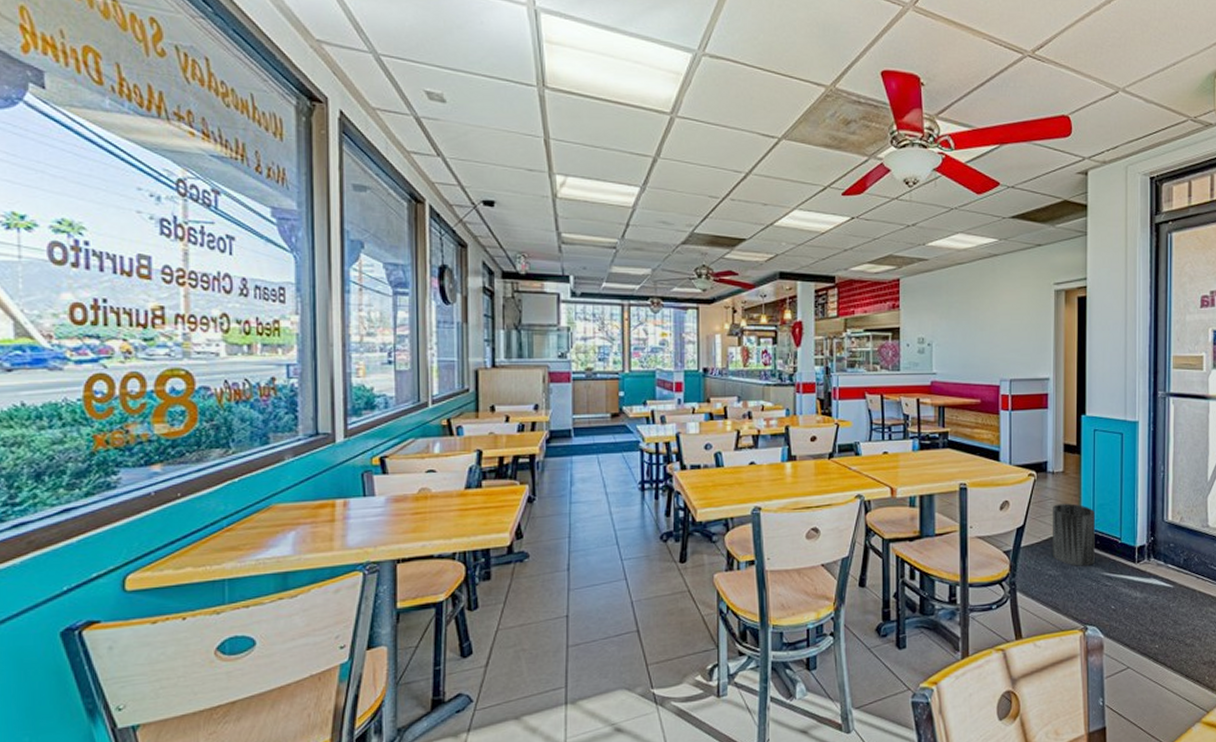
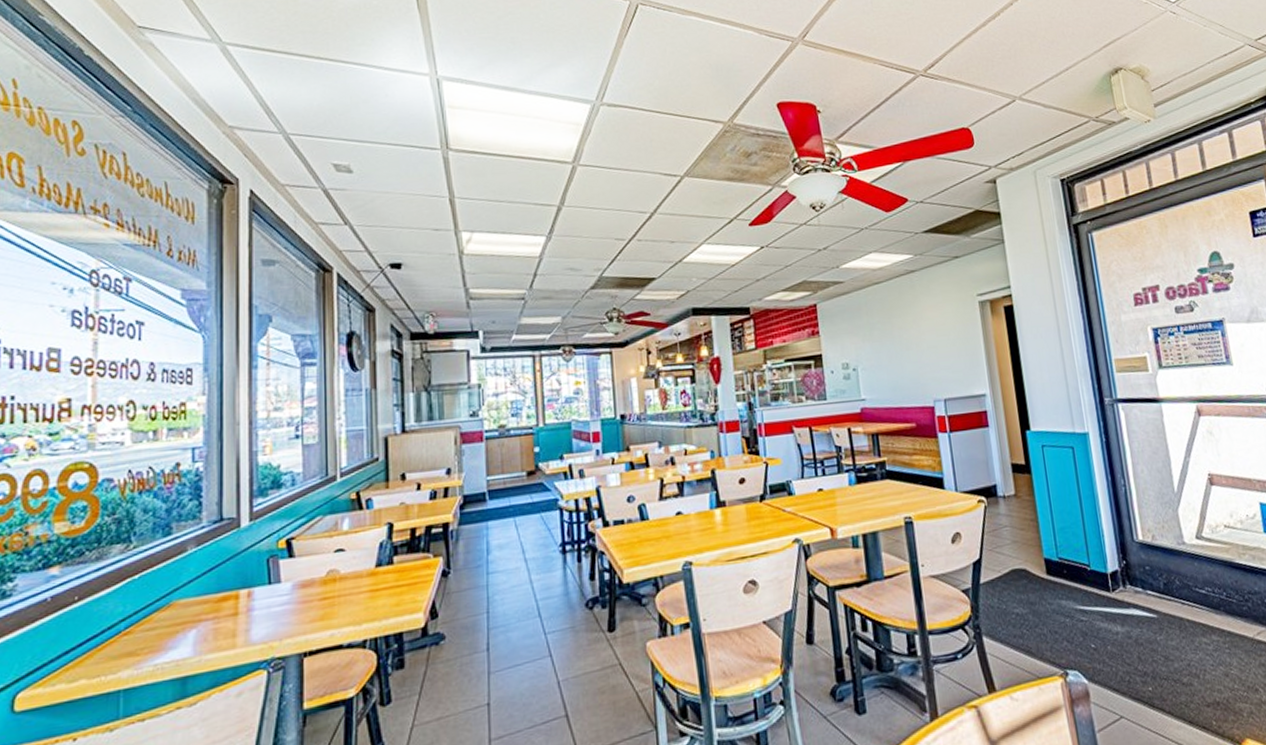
trash can: present [1053,503,1095,566] -> none [1009,529,1065,601]

